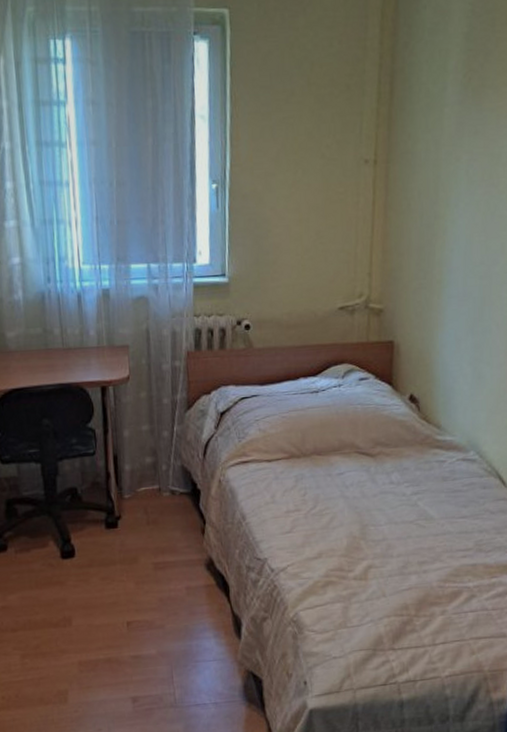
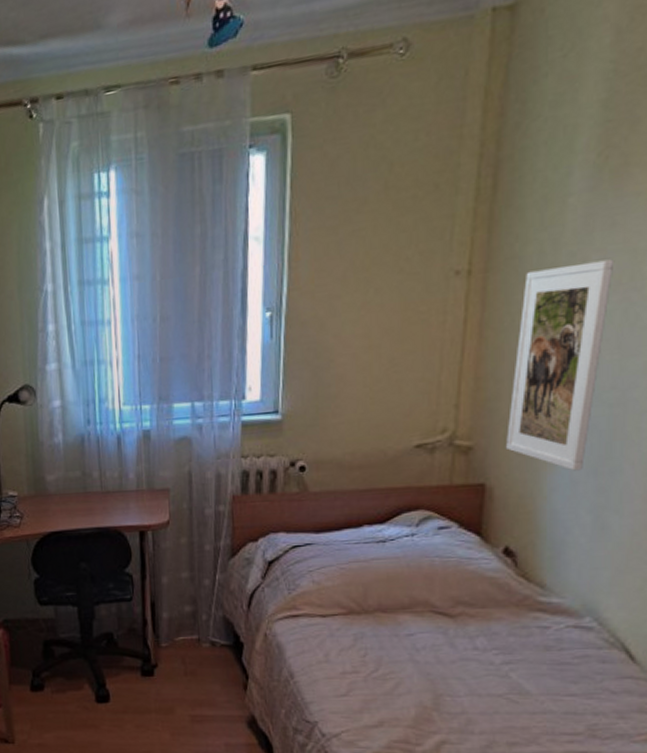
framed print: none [407,160,479,331] -> present [505,259,615,471]

